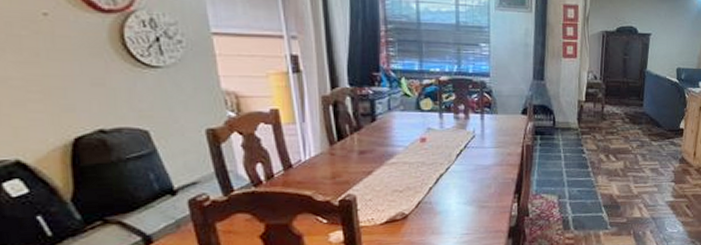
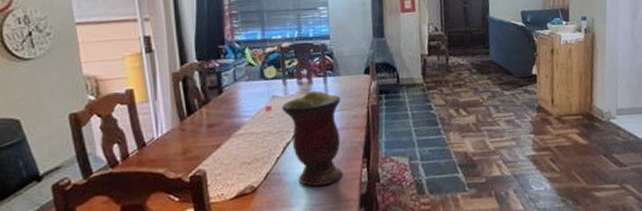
vase: none [437,126,497,217] -> present [282,90,343,187]

